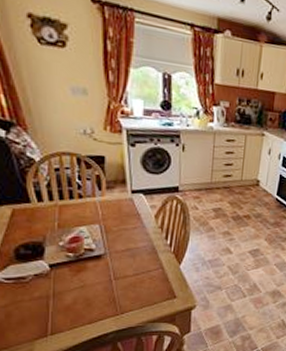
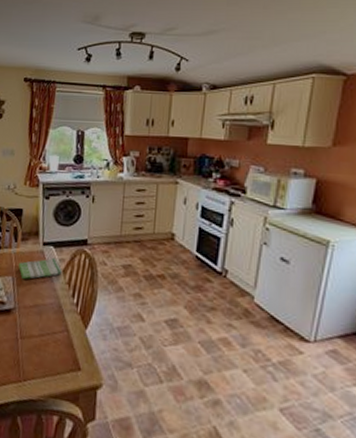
dish towel: none [106,204,153,226] -> present [19,257,62,279]

